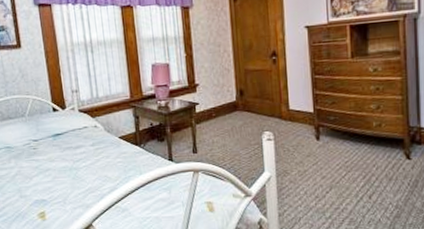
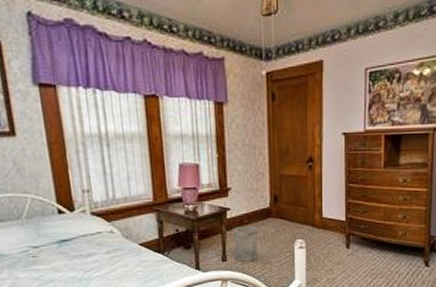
wastebasket: none [202,119,227,154] -> present [233,226,259,262]

